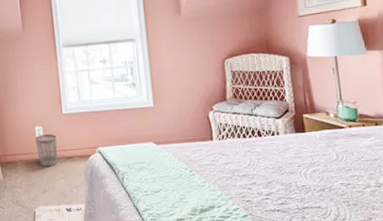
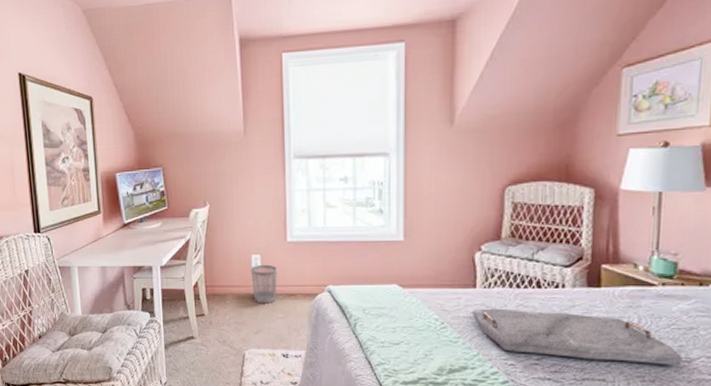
serving tray: none [213,155,374,191] -> present [473,308,683,365]

